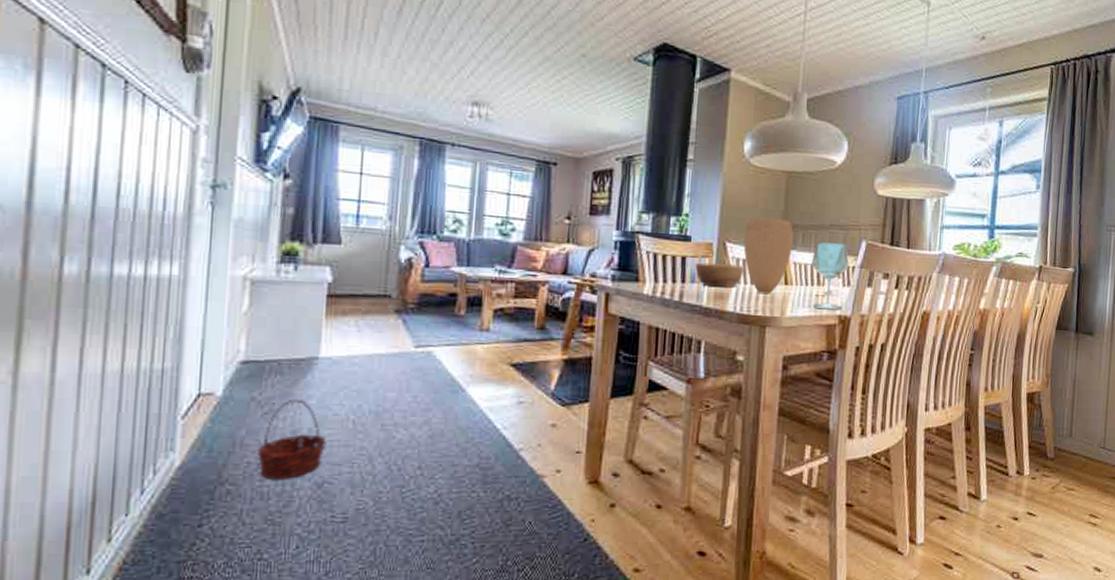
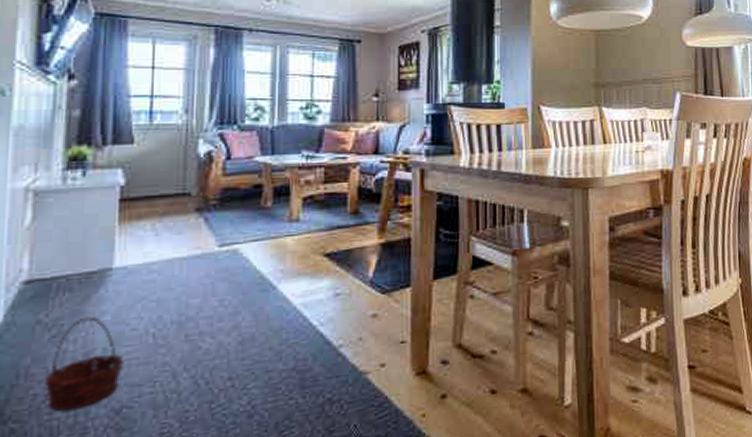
bowl: present [695,262,745,287] -> none [511,127,562,152]
vase: present [743,217,794,295] -> none [558,78,609,156]
wine glass: present [811,242,849,310] -> none [628,97,666,166]

